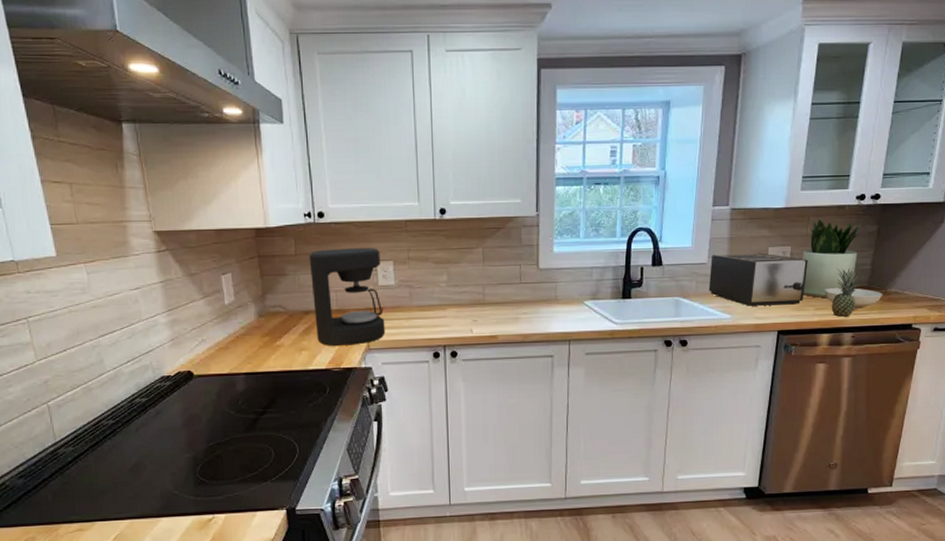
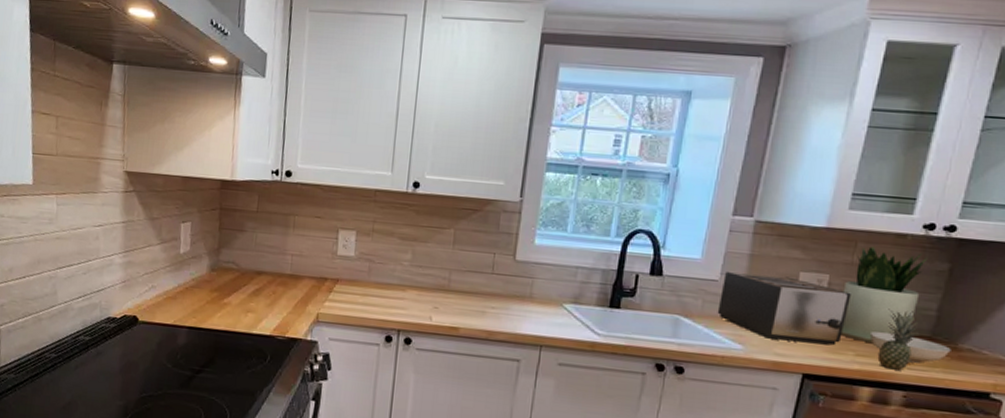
coffee maker: present [309,248,386,347] -> none [266,210,344,315]

